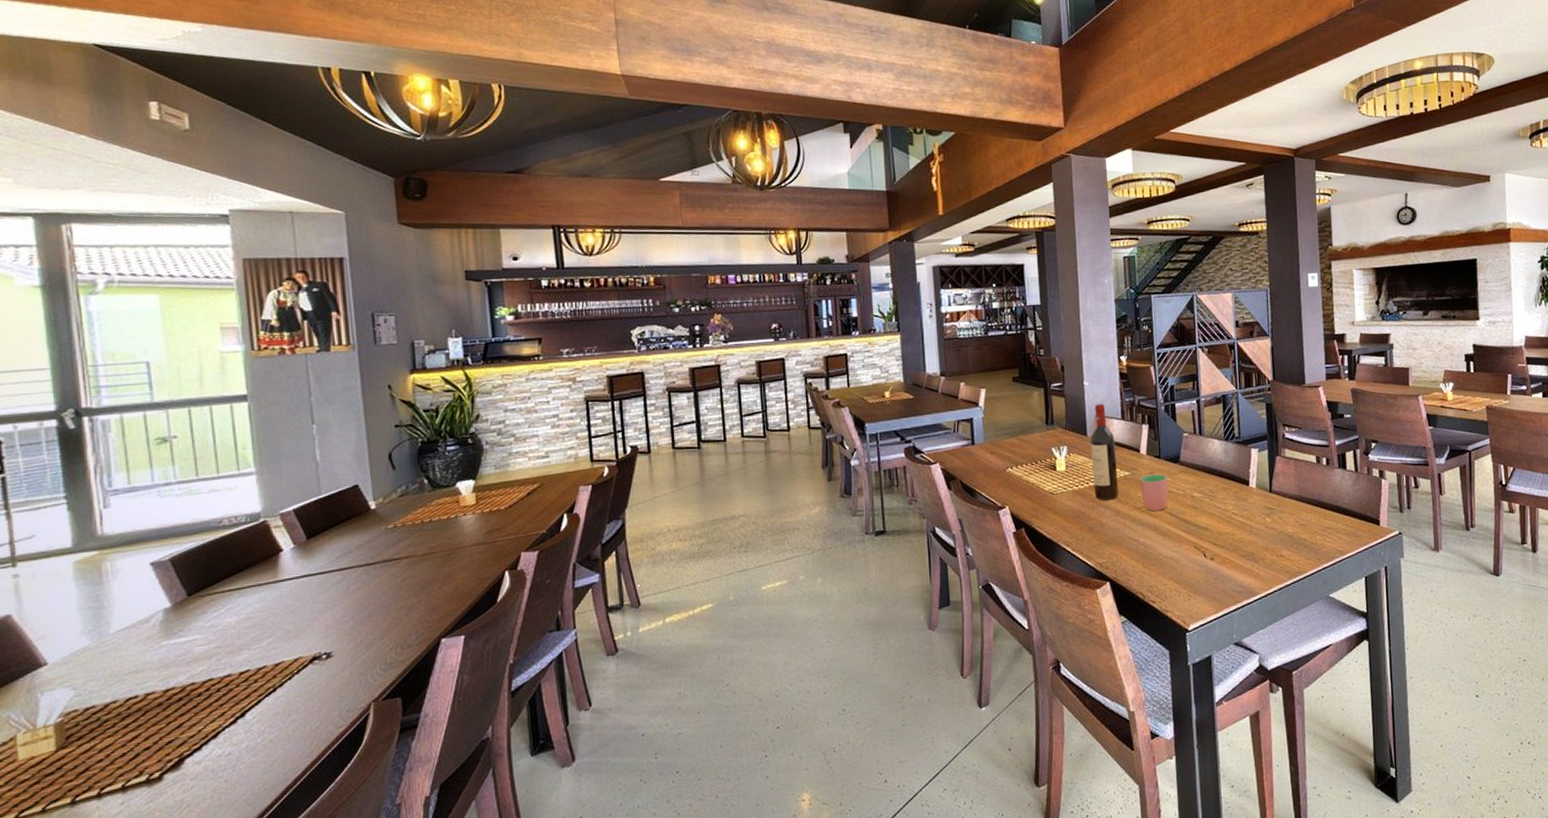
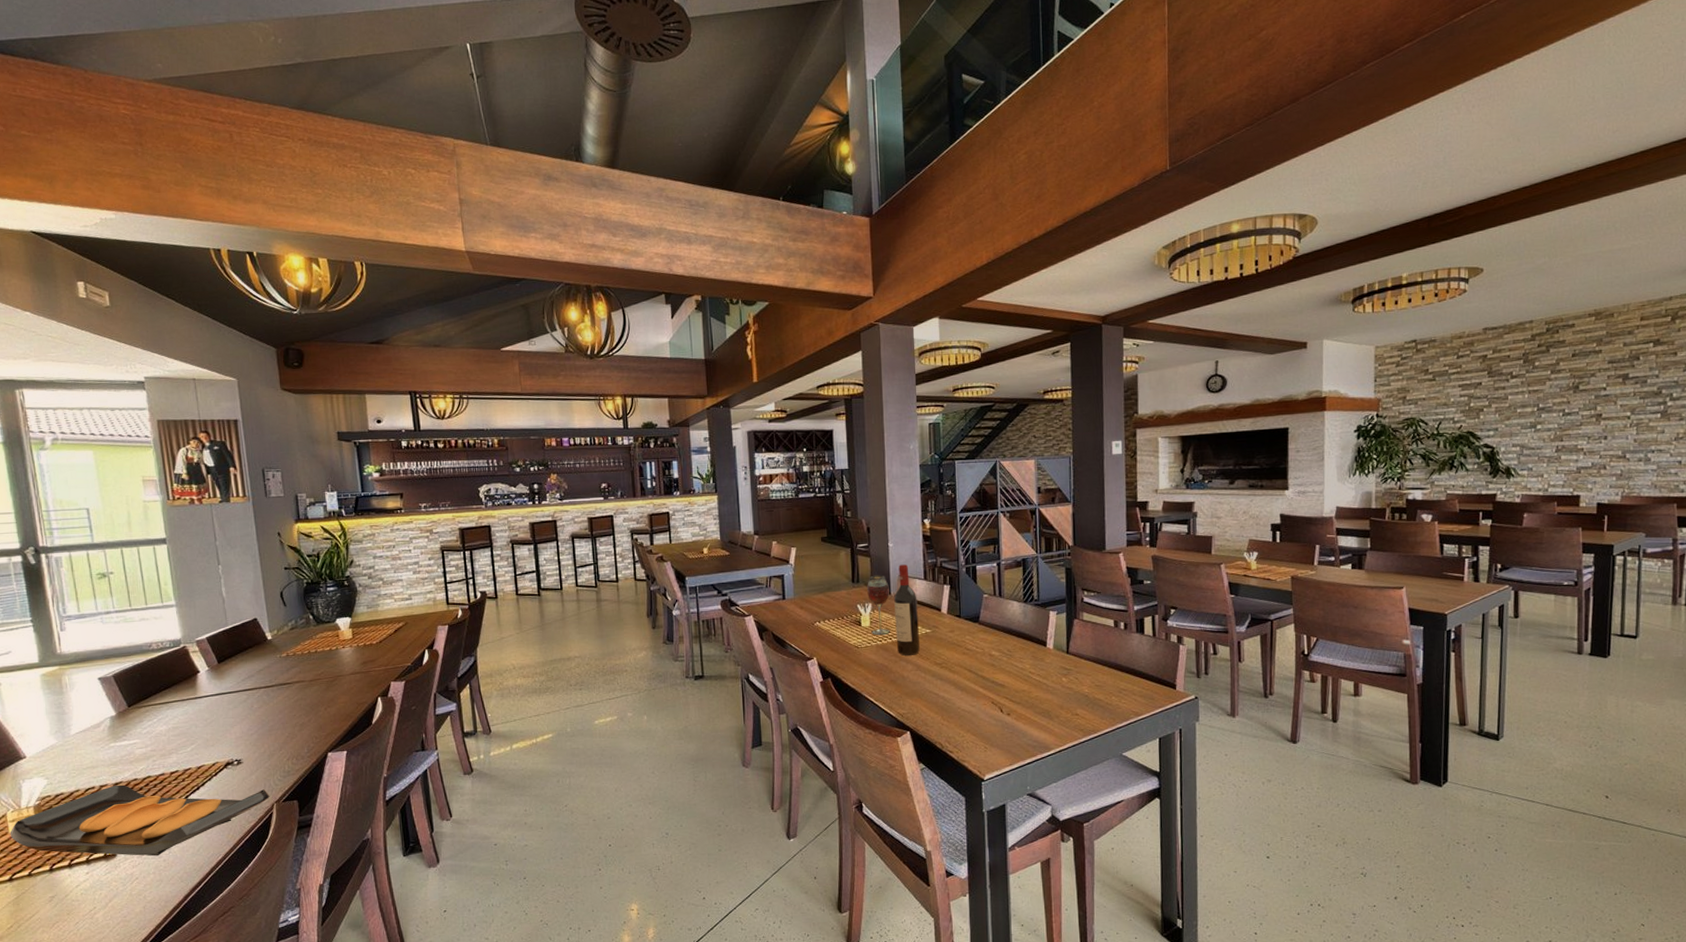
bread: none [19,686,366,781] -> present [10,785,270,856]
wineglass: none [1062,415,1087,480] -> present [867,575,890,635]
cup: present [1139,474,1169,512] -> none [940,632,968,668]

